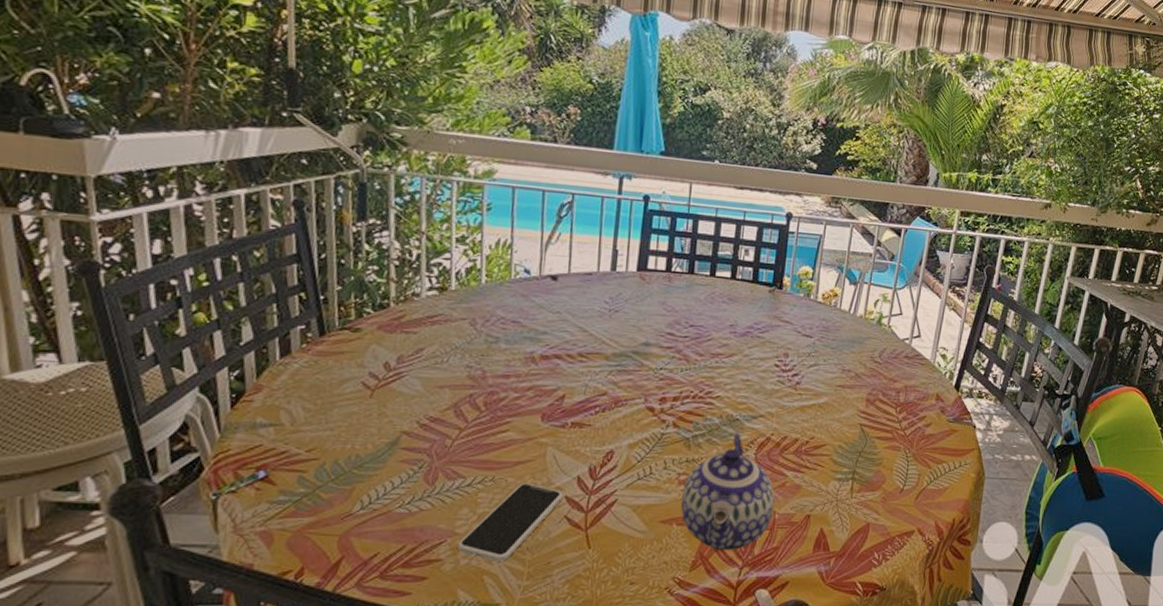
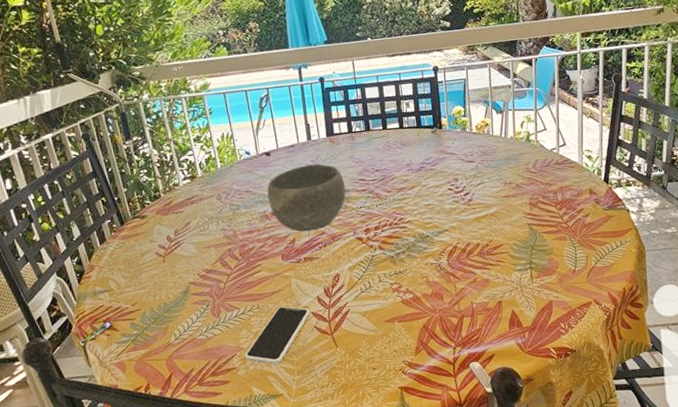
bowl: none [540,301,648,389] -> present [267,163,346,232]
teapot: present [680,432,775,551] -> none [396,246,471,338]

